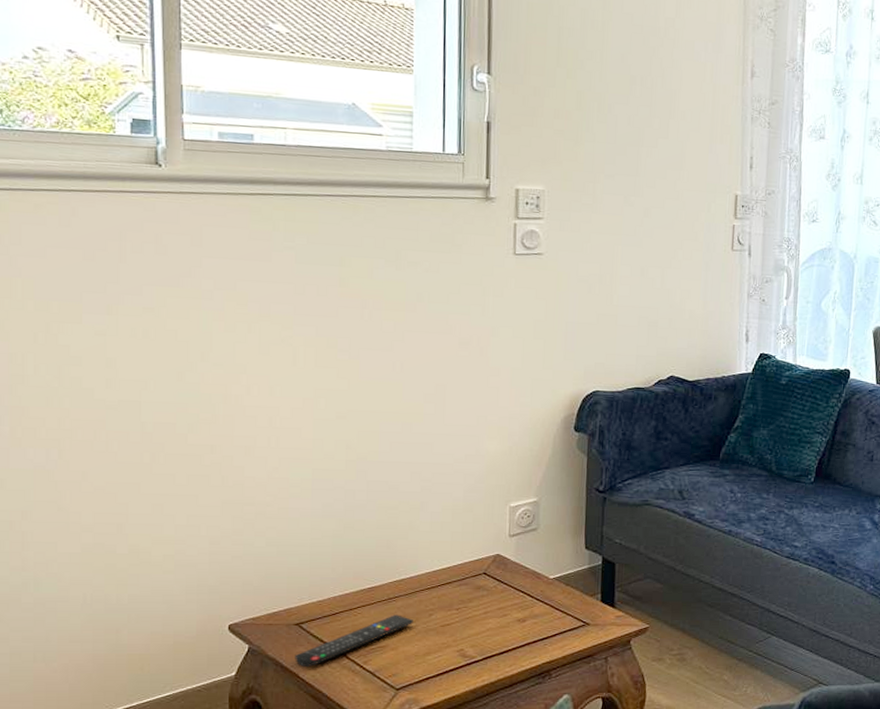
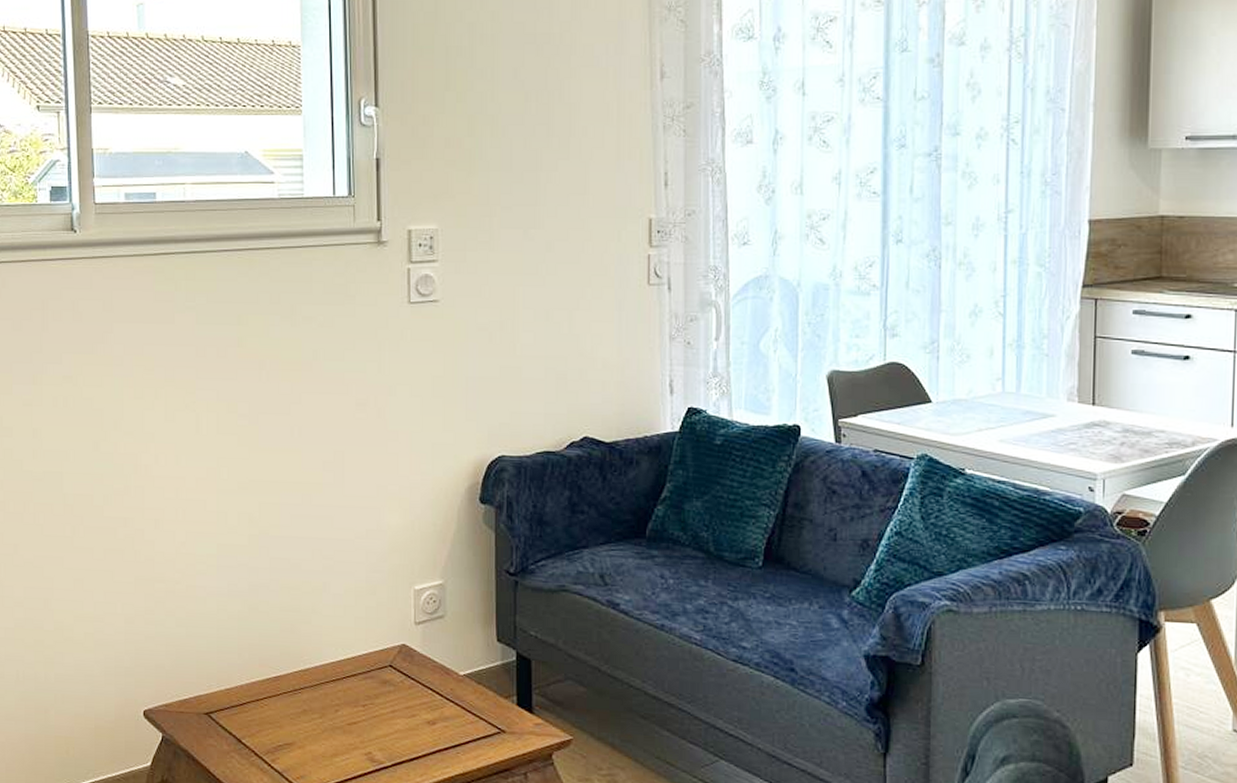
remote control: present [295,614,413,668] -> none [205,708,319,762]

